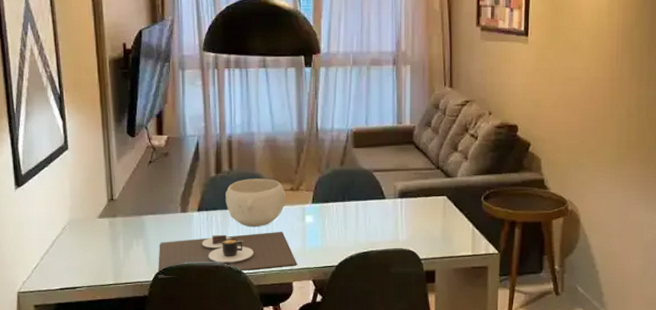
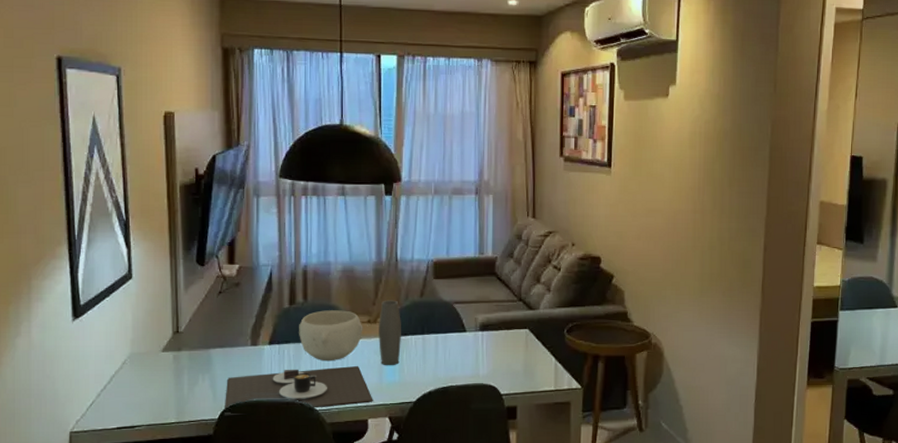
vase: none [301,168,323,231] -> present [379,300,401,365]

